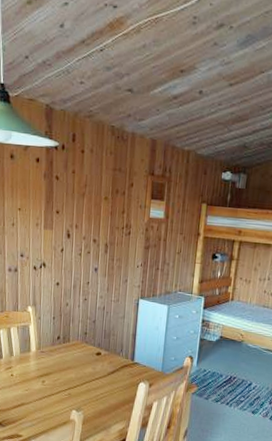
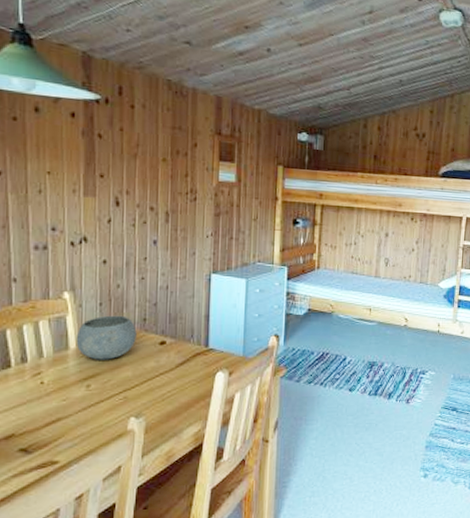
bowl: none [35,327,80,363] -> present [76,315,137,360]

